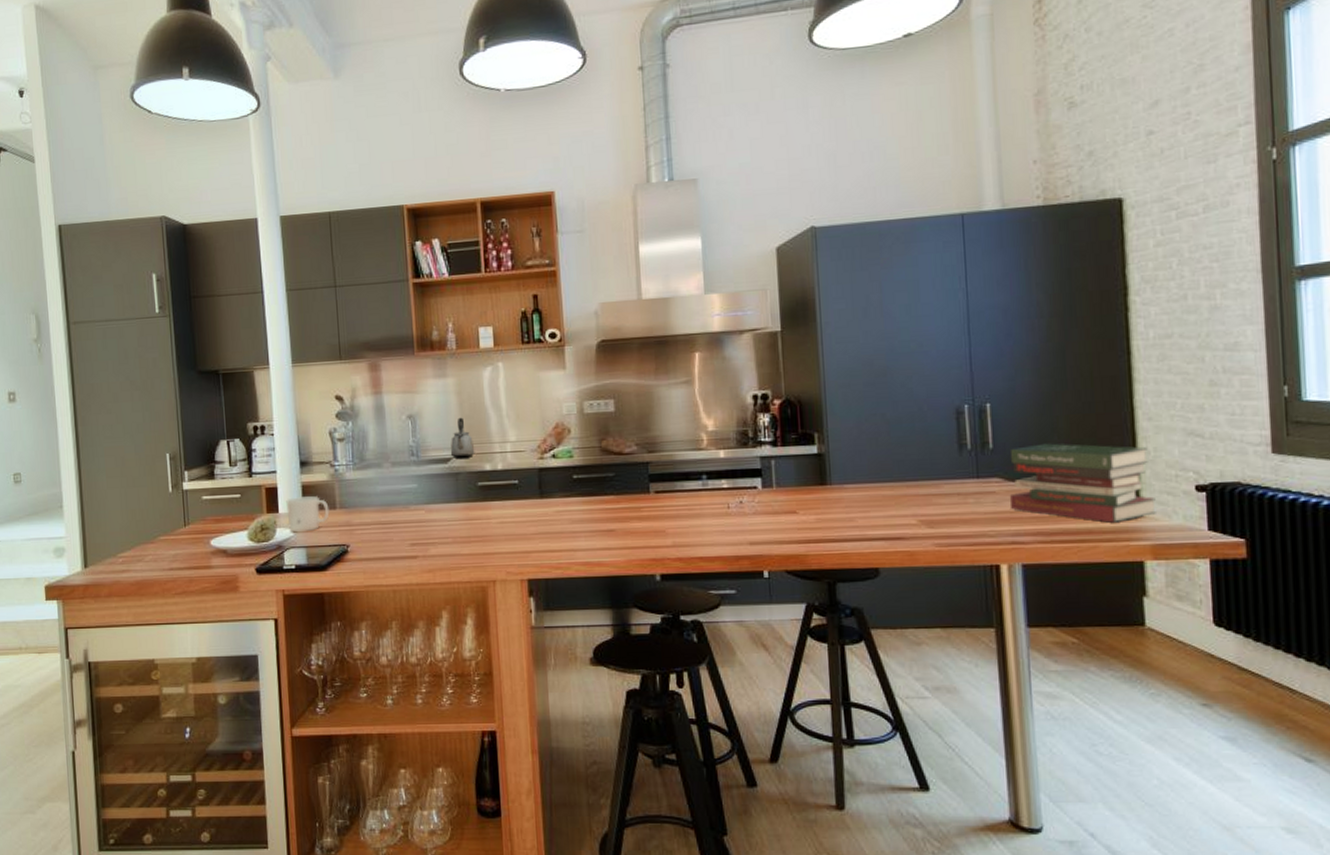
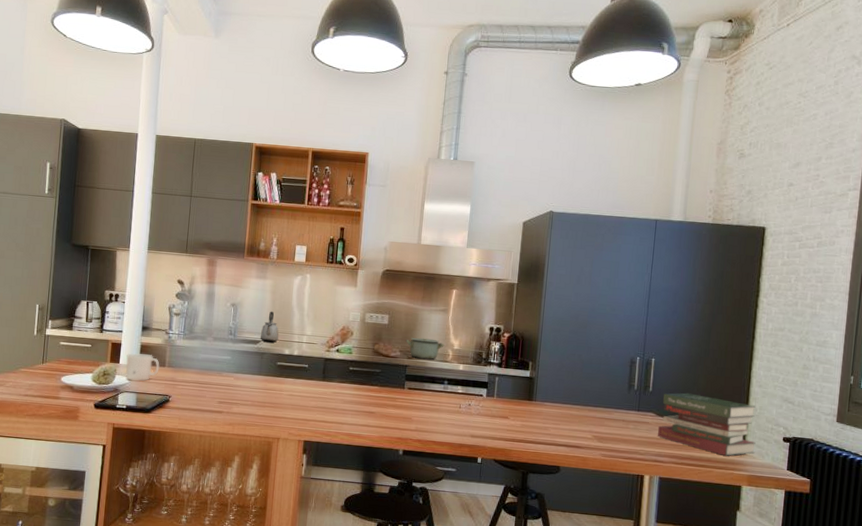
cooking pot: none [641,422,695,451] -> present [406,337,445,360]

